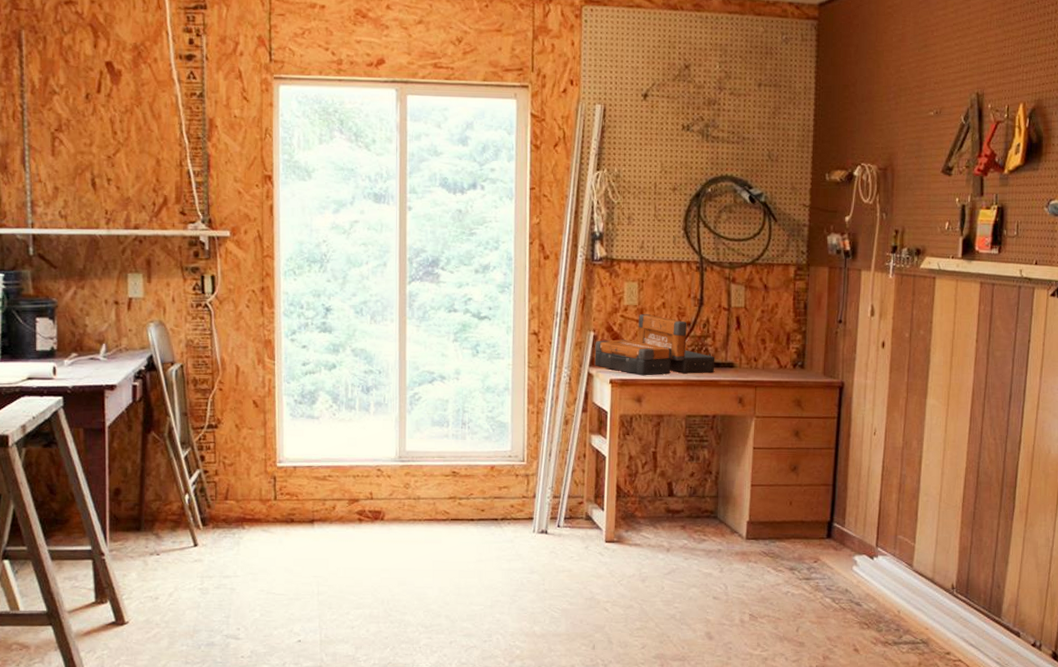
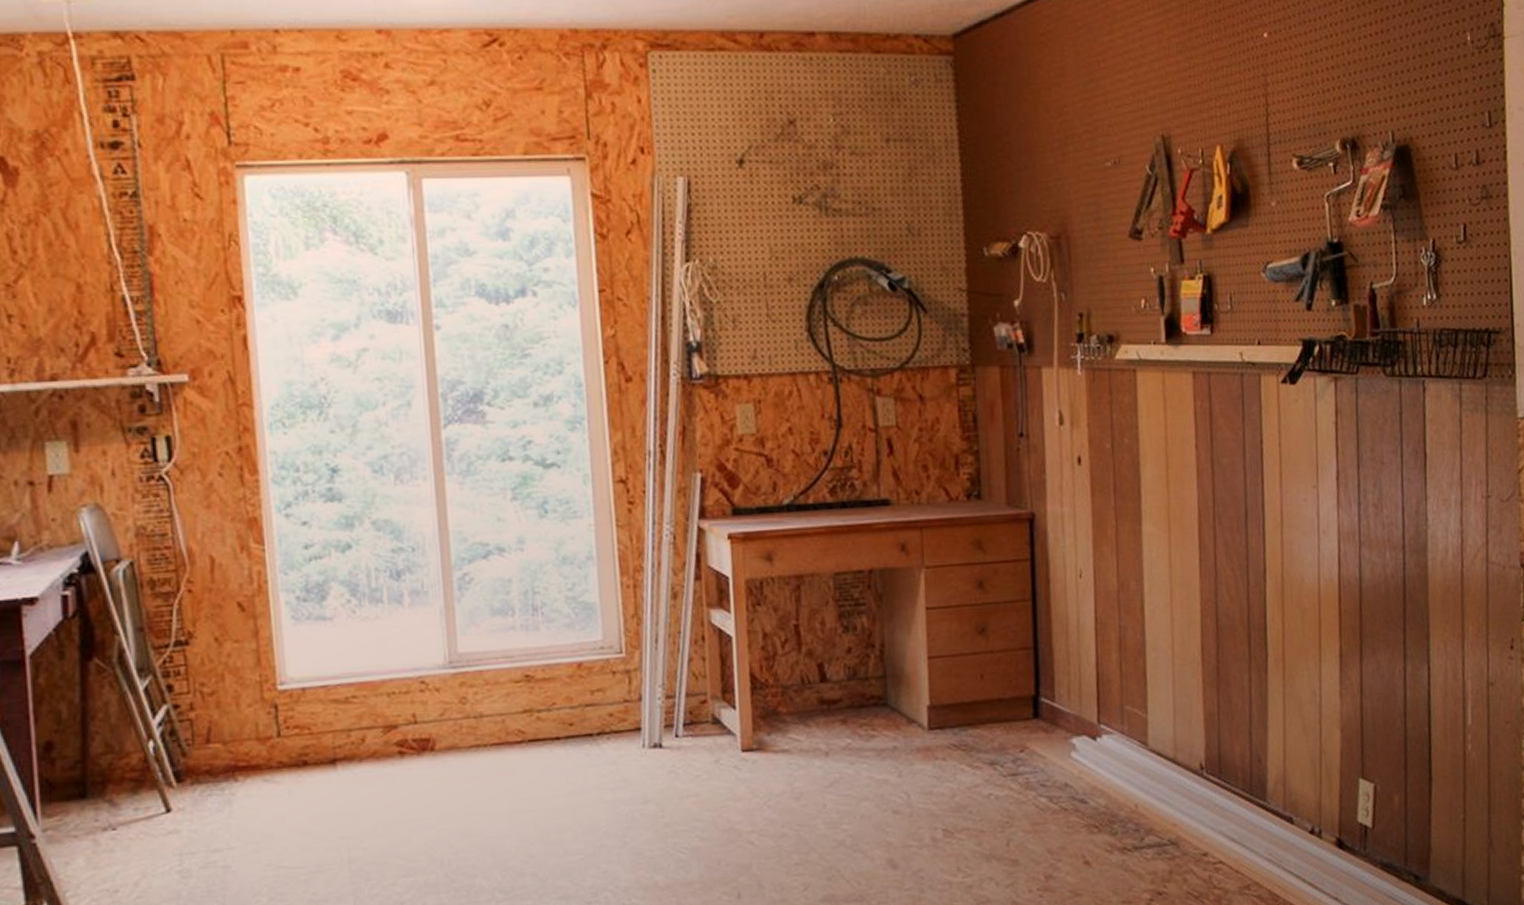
toolbox: present [594,314,715,376] -> none [704,444,865,526]

